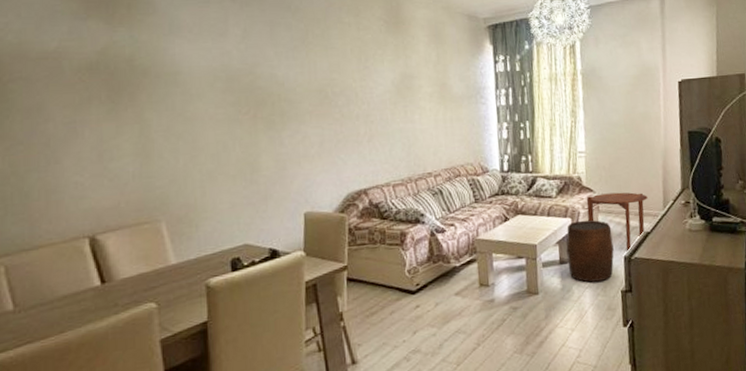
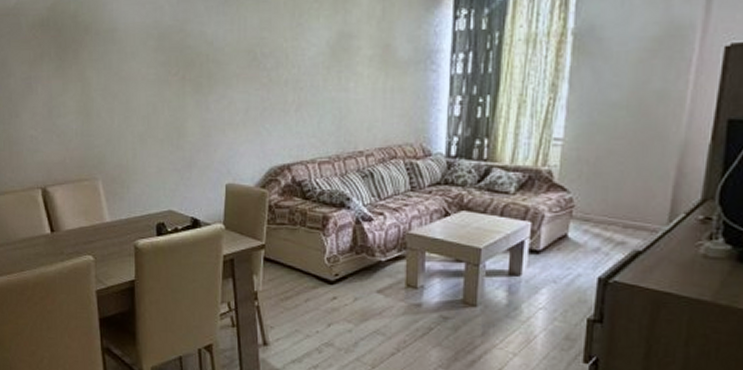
stool: present [566,219,614,283] -> none [519,226,586,304]
side table: present [586,192,648,250] -> none [555,195,647,271]

